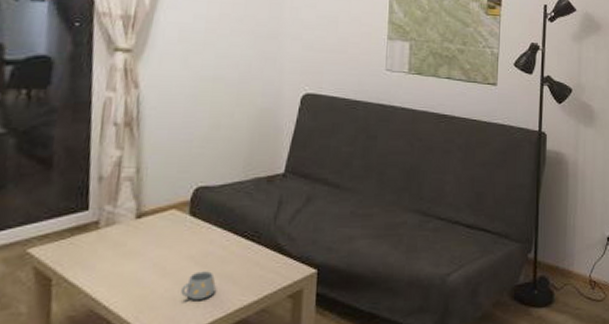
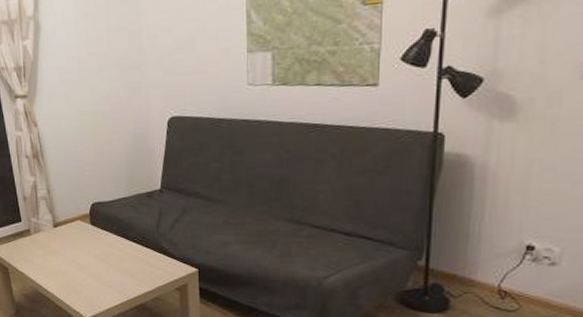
mug: present [181,271,216,300] -> none [94,267,118,288]

